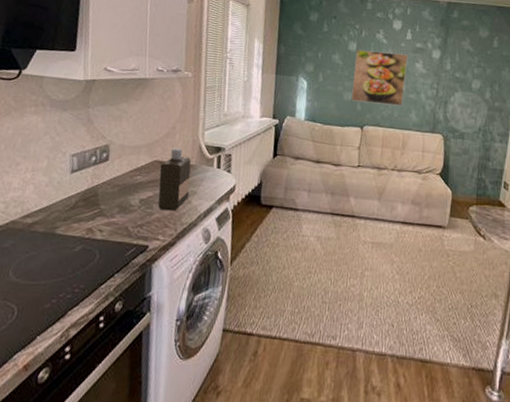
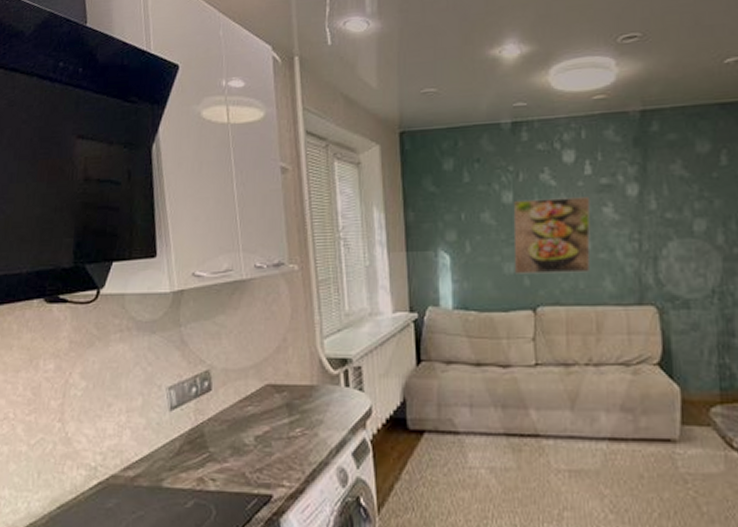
bottle: present [158,147,191,212] -> none [274,365,315,448]

